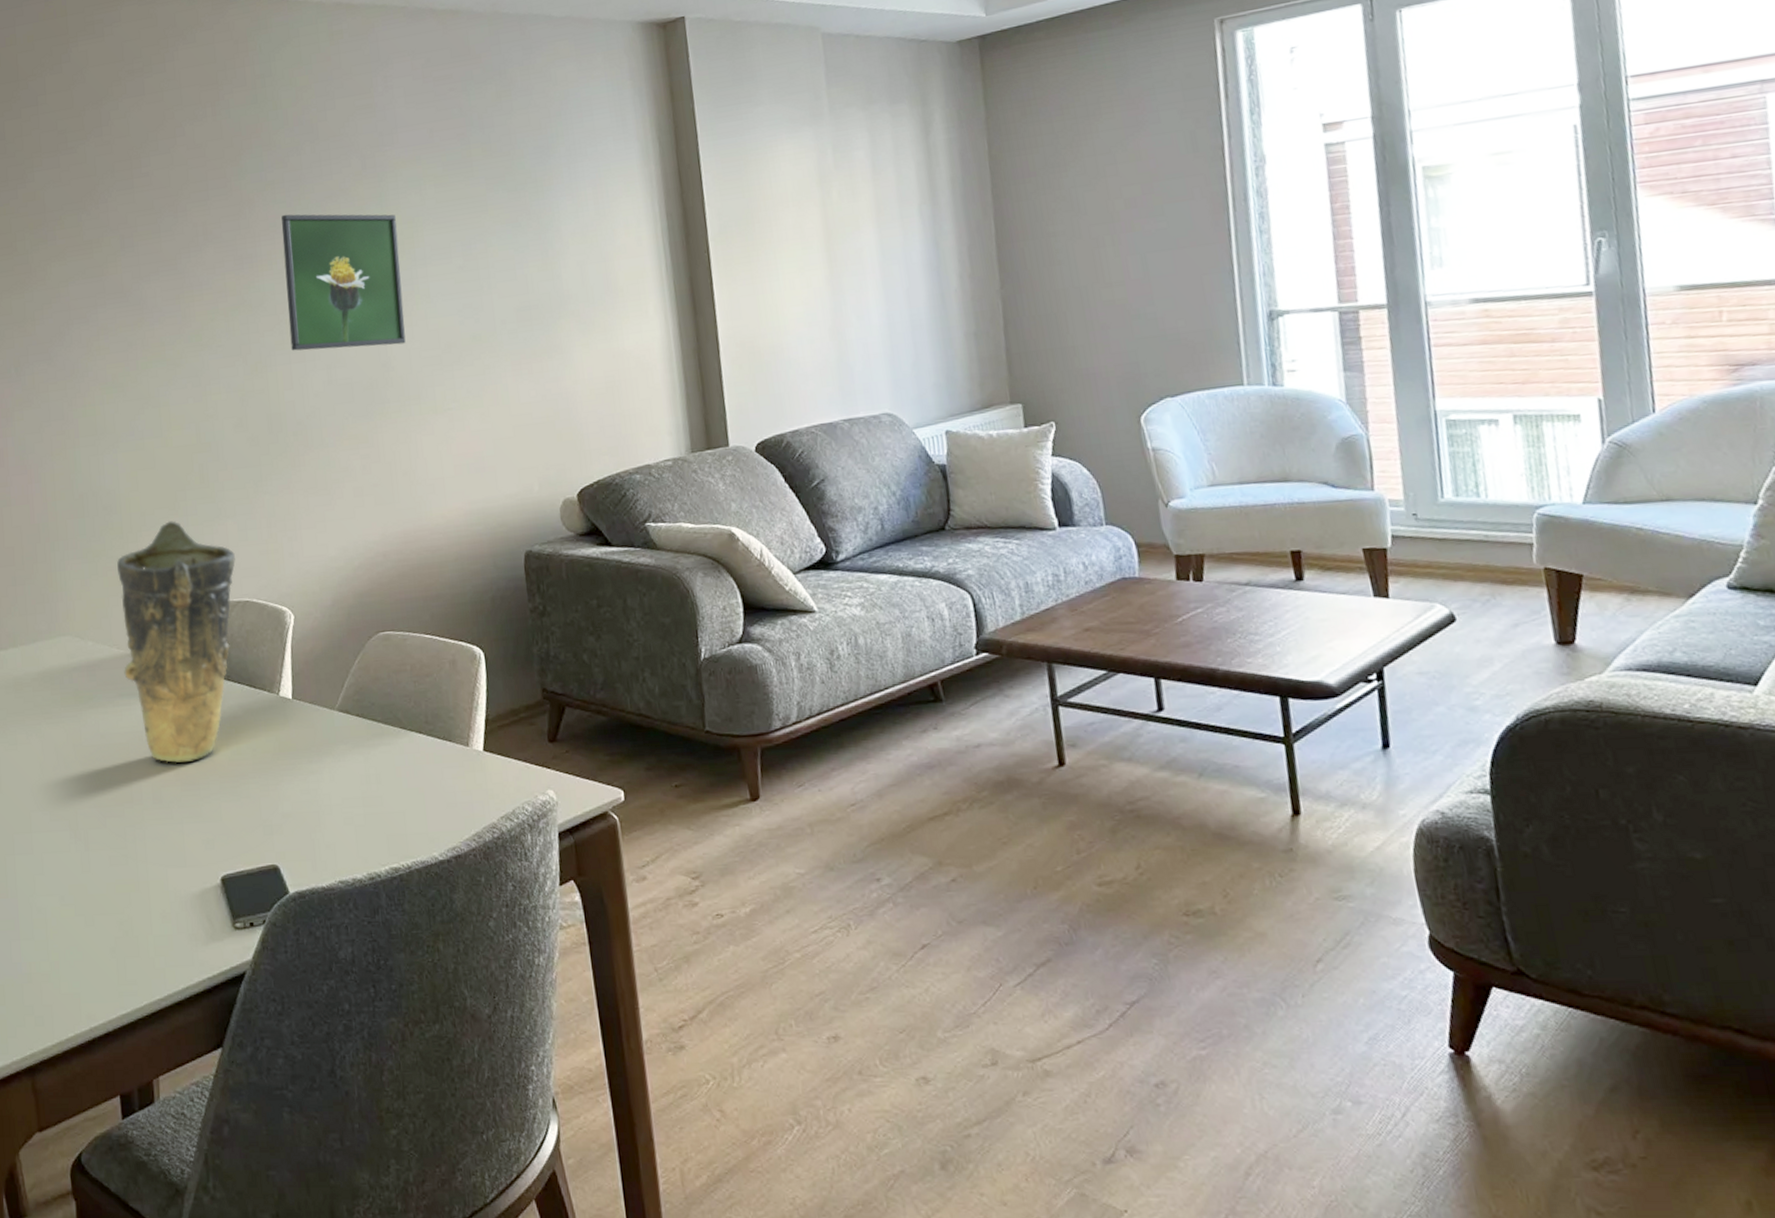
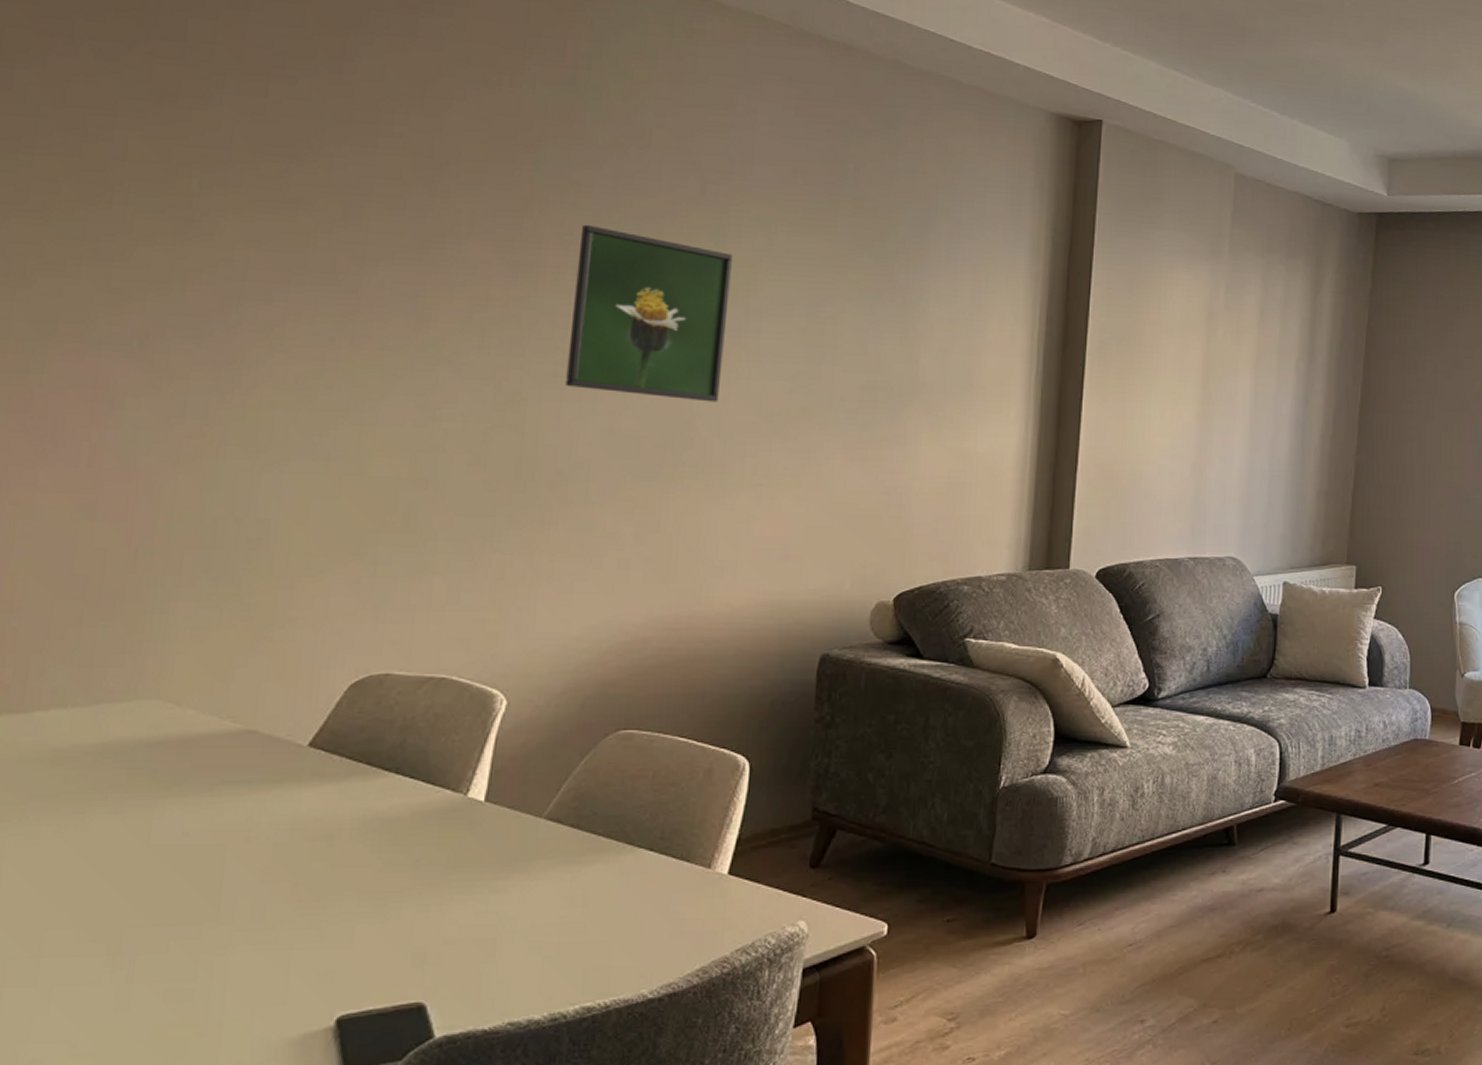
vase: present [117,520,235,763] -> none [237,568,437,872]

